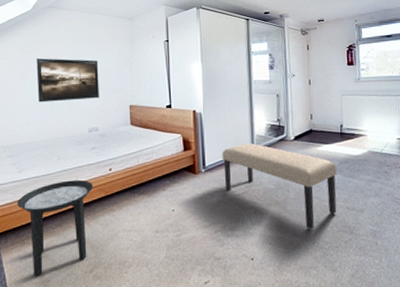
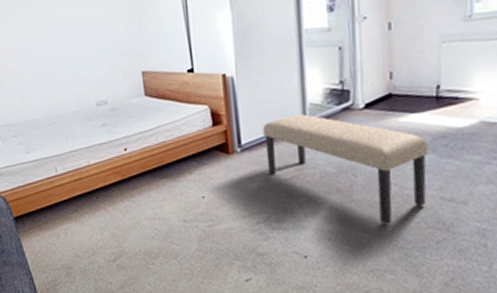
side table: present [17,179,94,277] -> none [29,161,109,263]
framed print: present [36,58,99,103] -> none [29,17,105,74]

